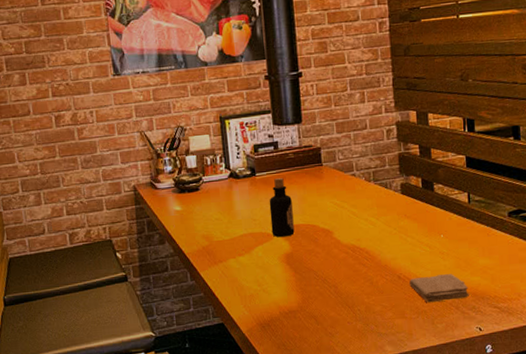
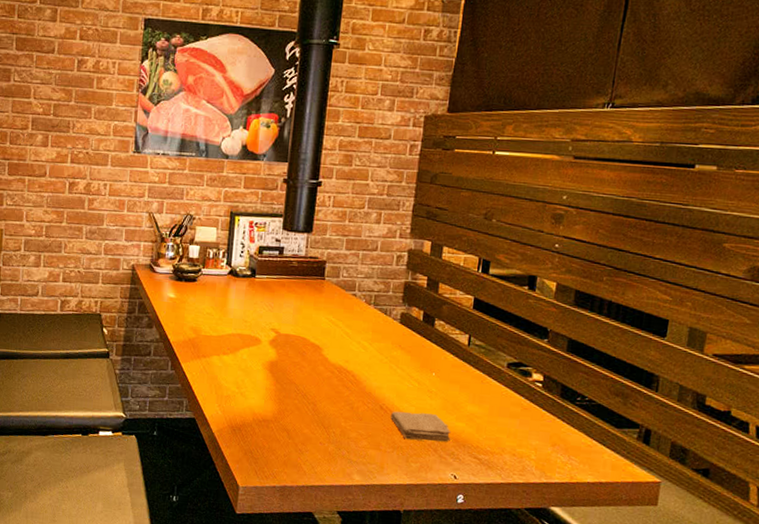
bottle: present [269,178,295,238] -> none [260,284,287,345]

